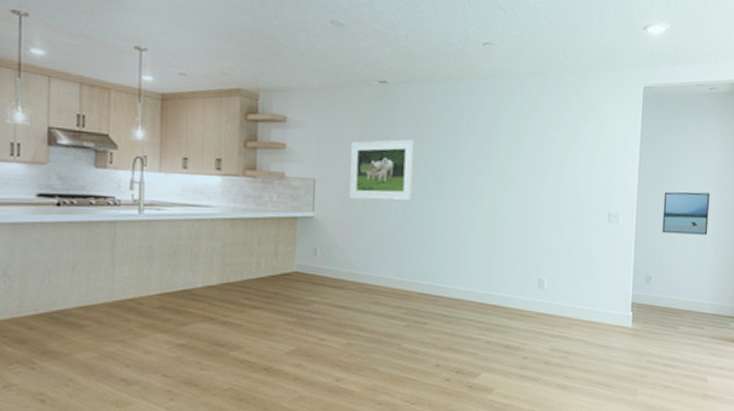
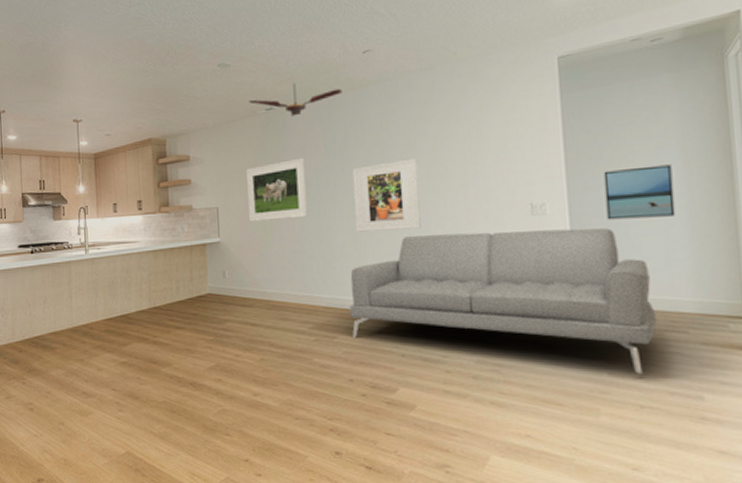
ceiling fan: none [360,60,459,95] -> present [248,83,342,117]
sofa: none [443,231,685,361] -> present [349,228,657,374]
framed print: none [458,156,520,224] -> present [352,158,421,232]

